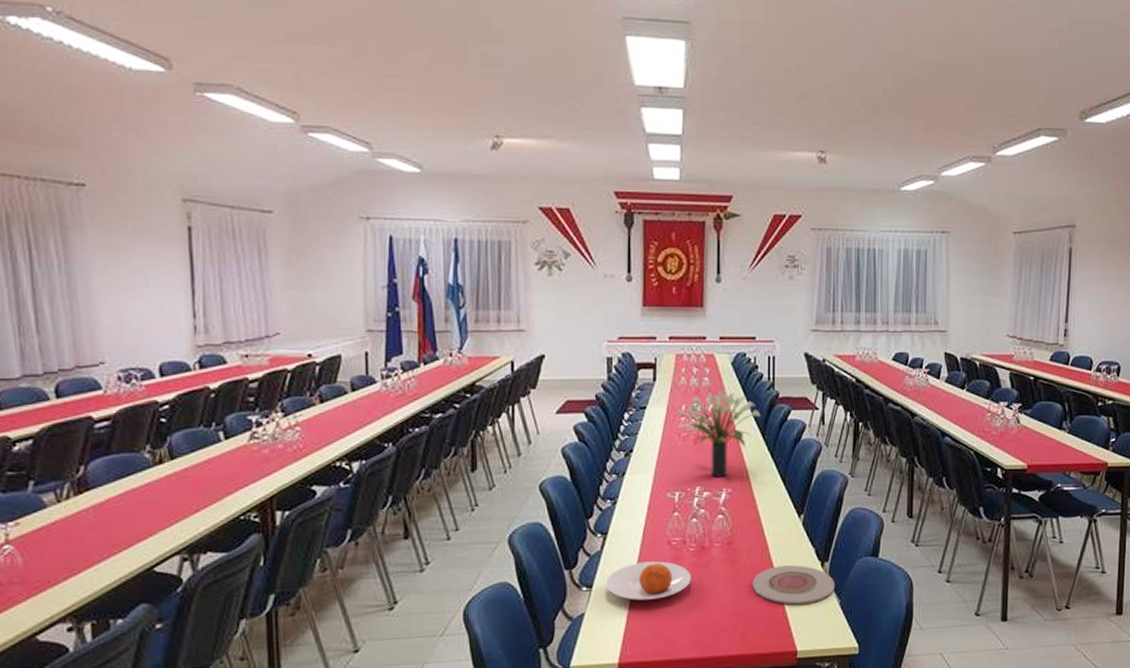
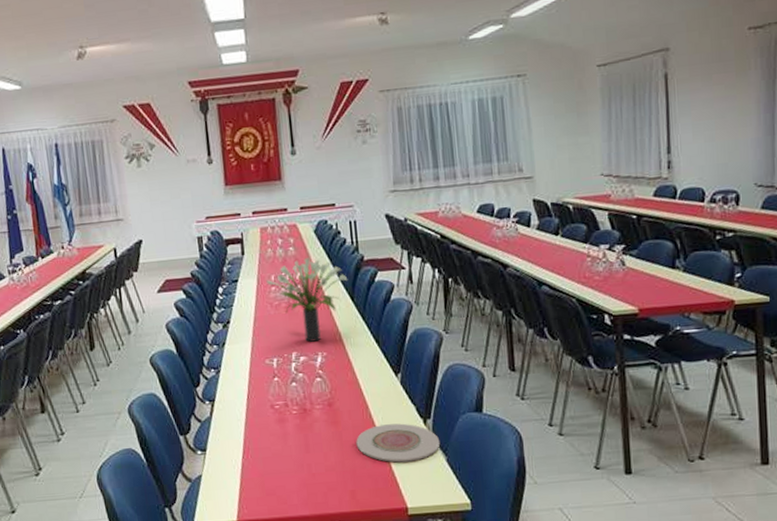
plate: present [605,561,692,601] -> none [217,424,297,462]

